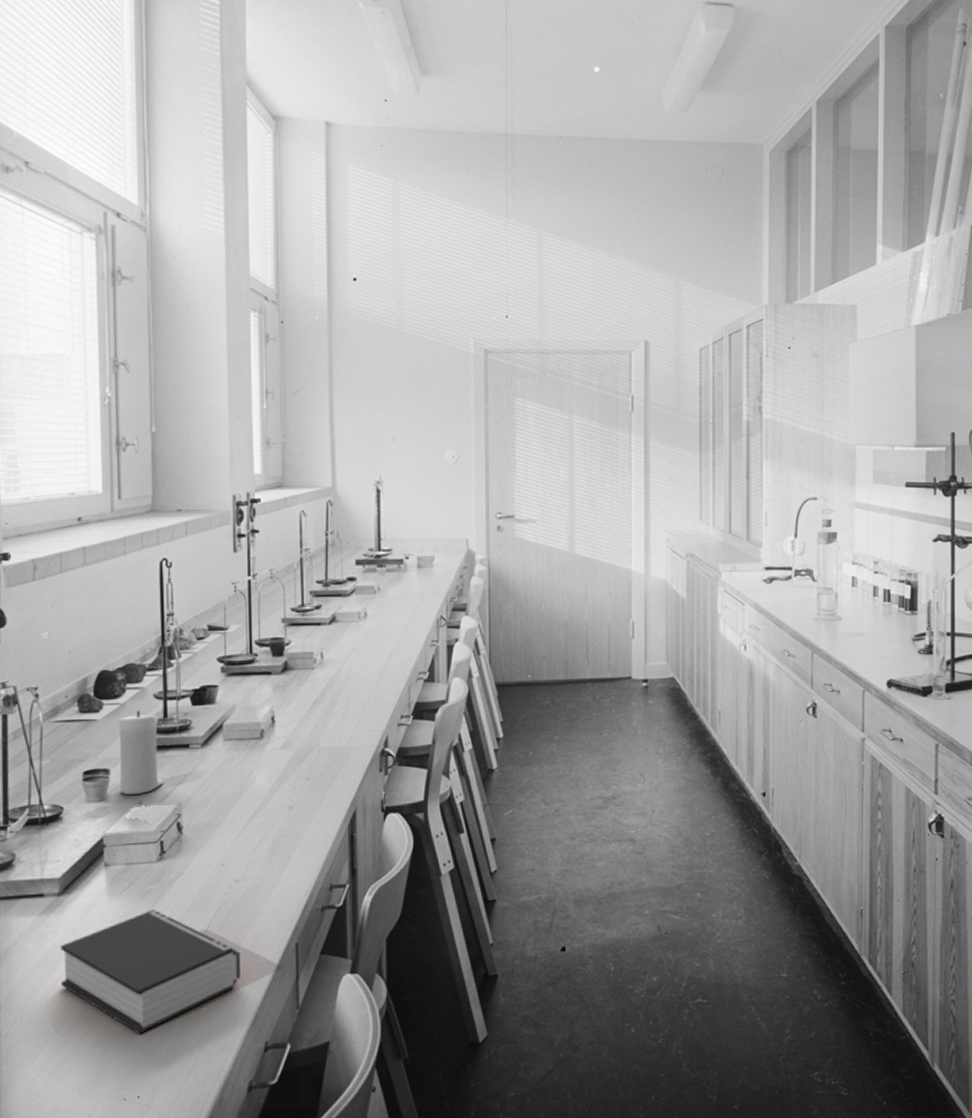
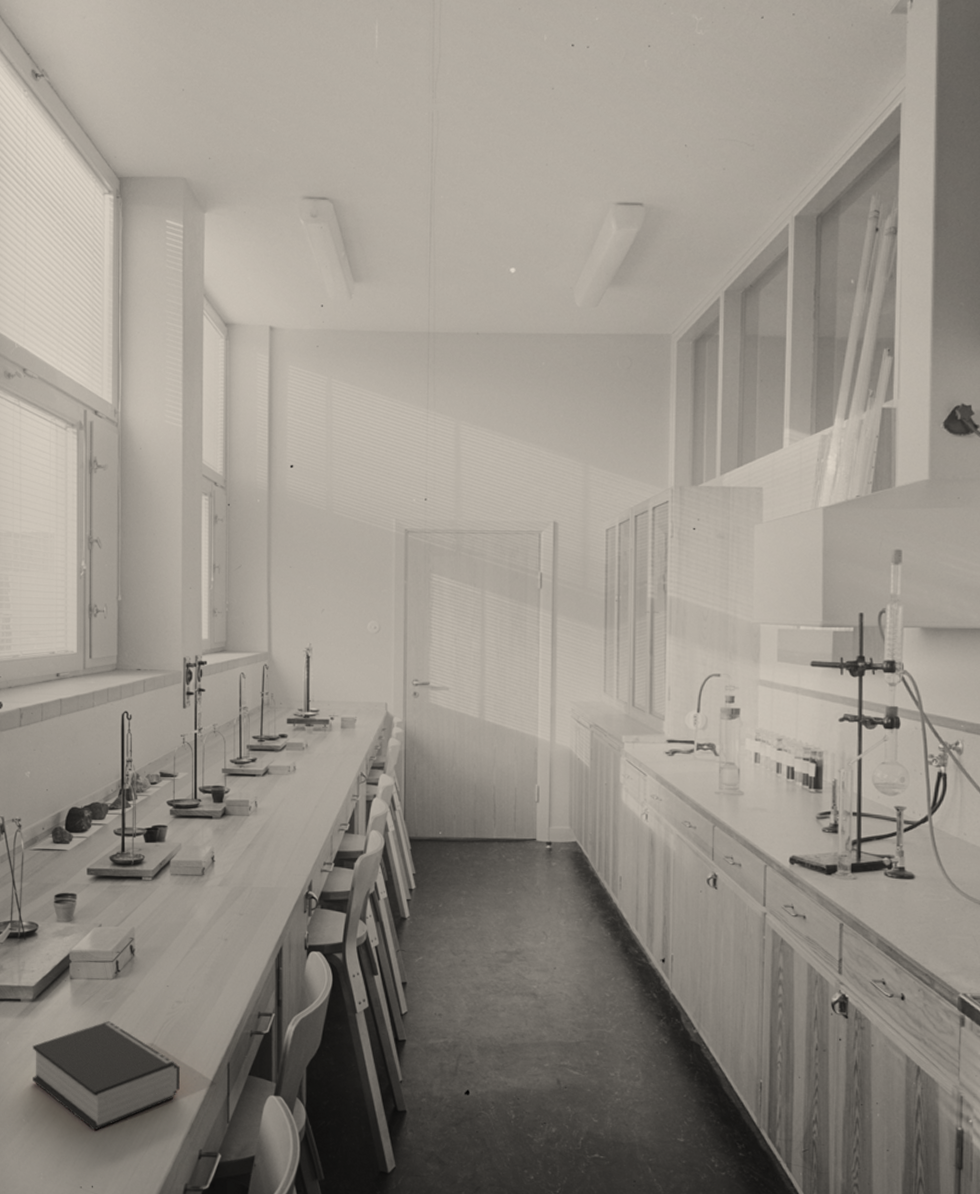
candle: present [118,711,163,796] -> none [84,844,120,919]

